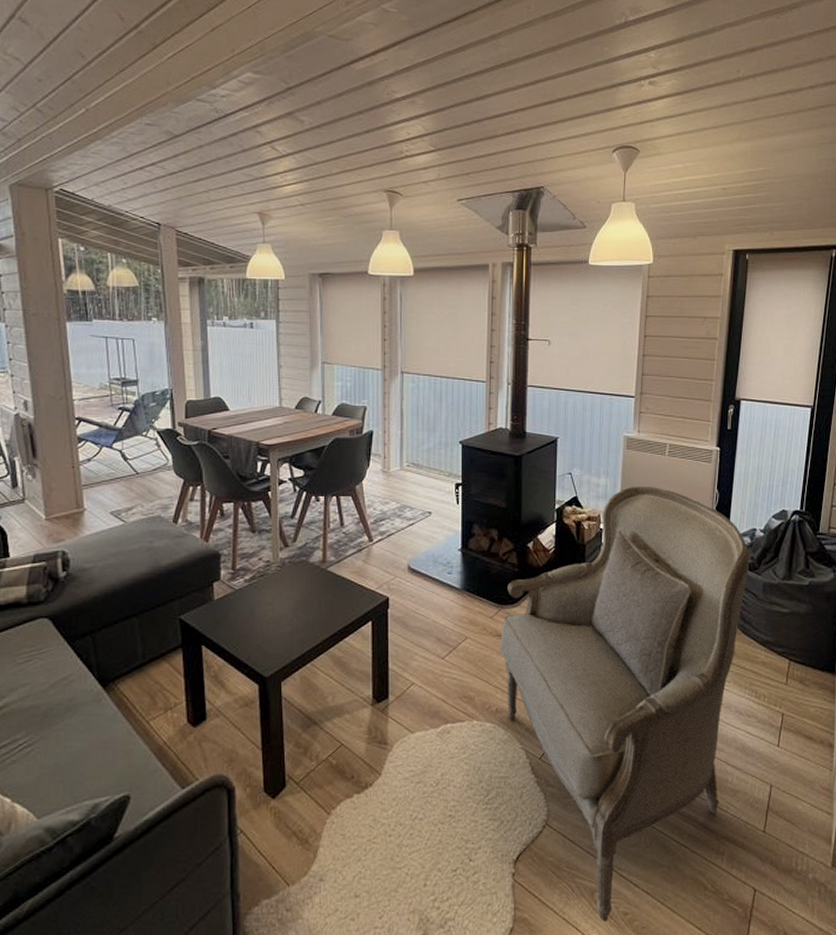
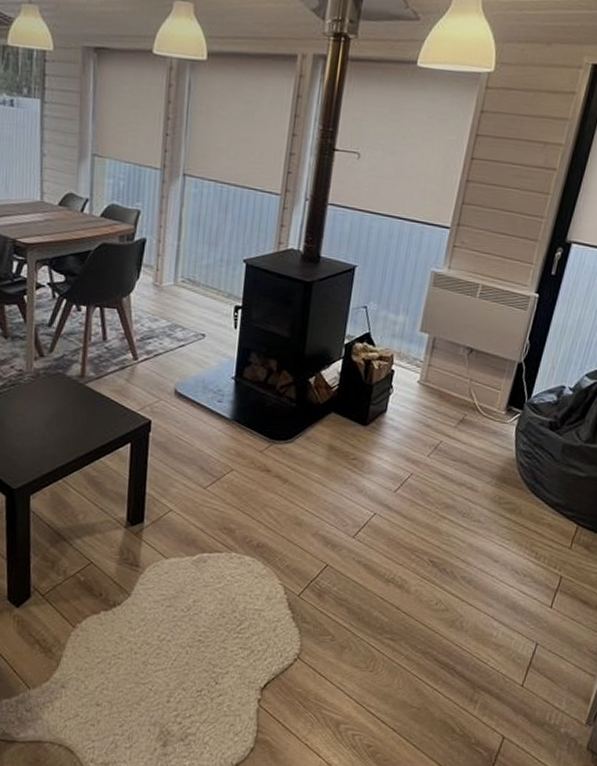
armchair: present [499,487,750,923] -> none [266,328,553,752]

